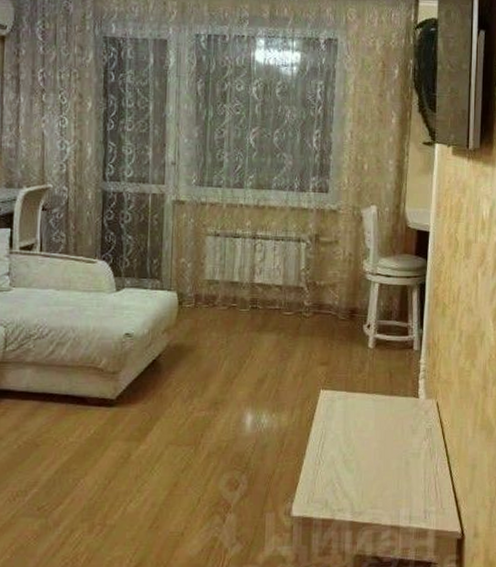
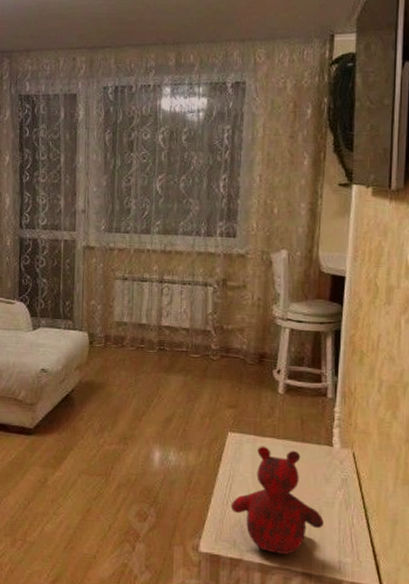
teddy bear: none [322,402,411,510] -> present [230,446,324,555]

